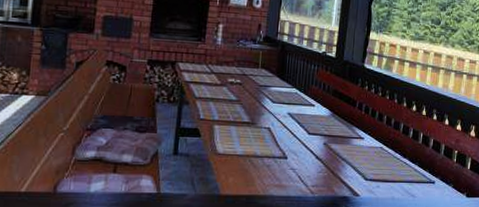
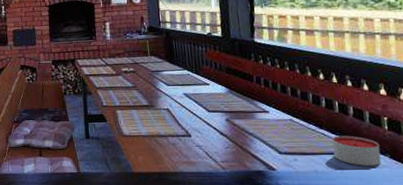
candle: none [410,165,447,194] -> present [332,135,381,166]

